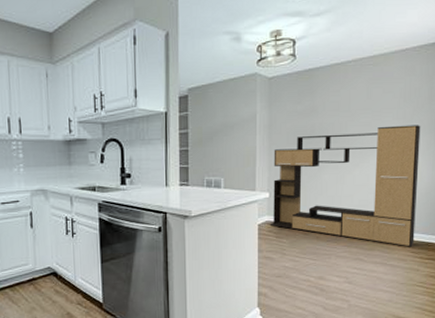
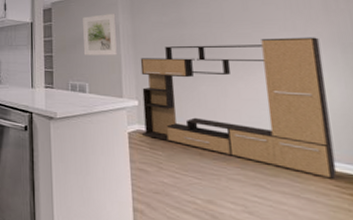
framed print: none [220,101,254,148] -> present [83,13,118,55]

